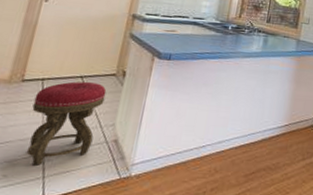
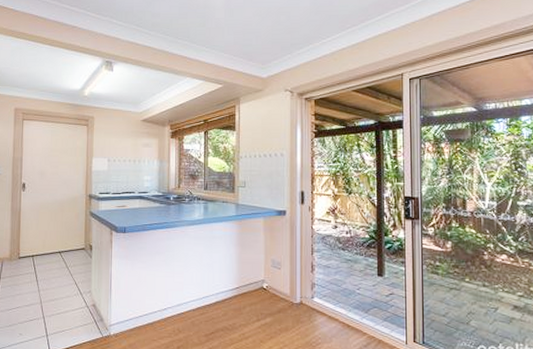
stool: present [26,81,107,166] -> none [29,256,80,326]

